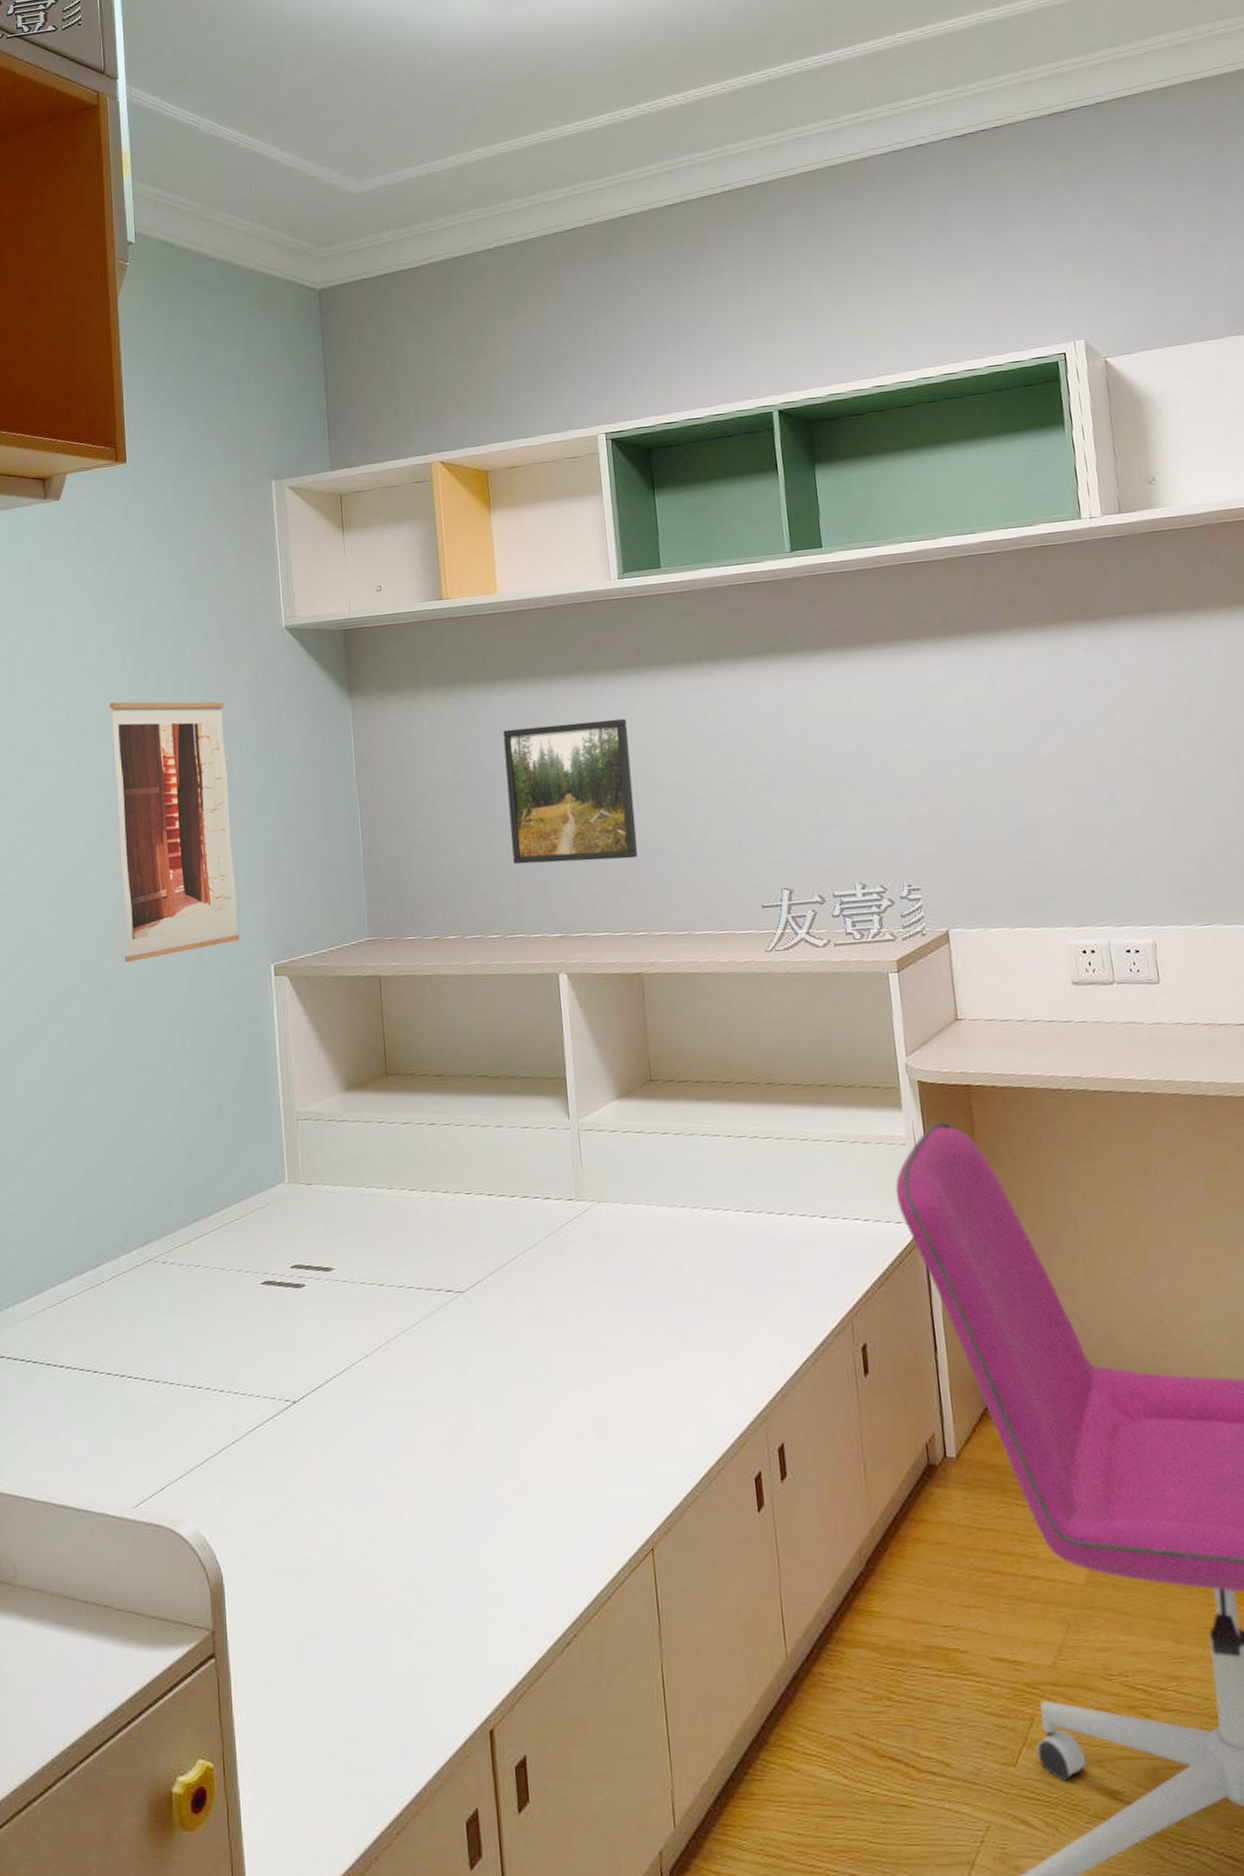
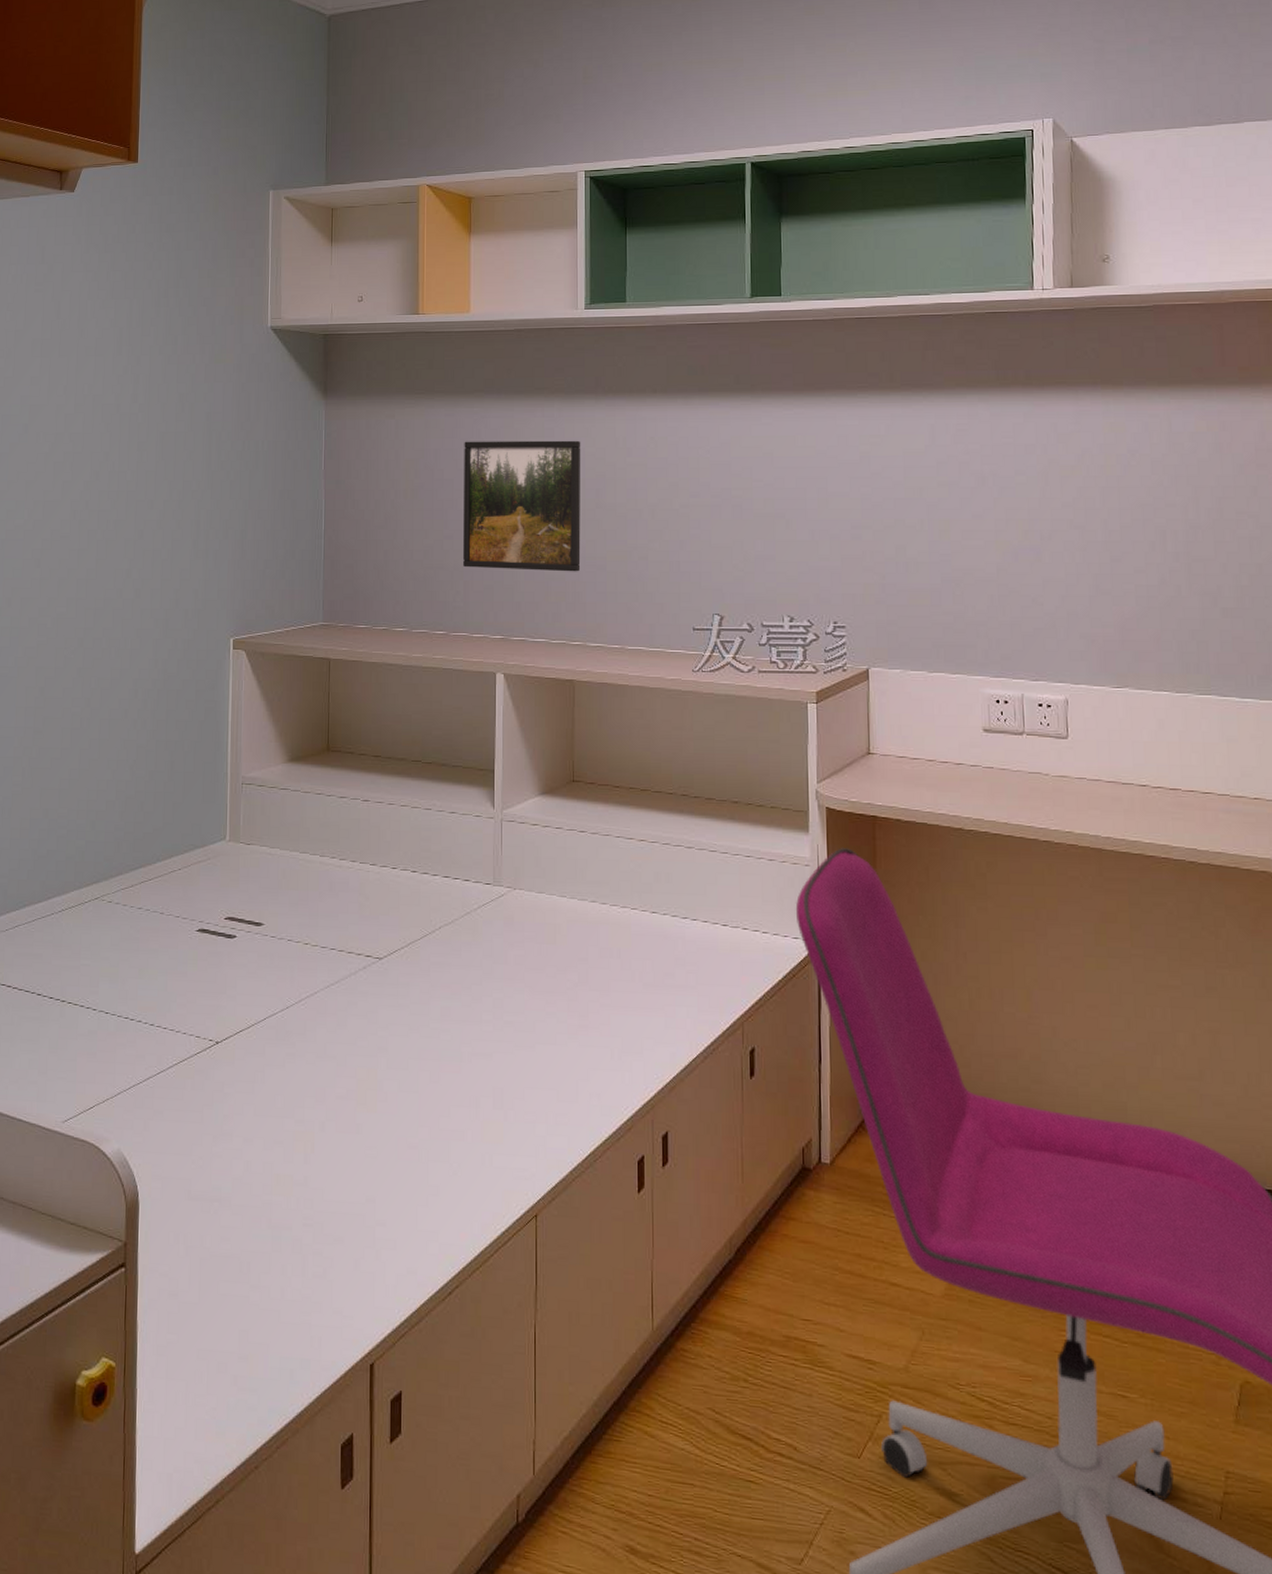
wall art: present [108,701,240,963] -> none [97,383,209,624]

